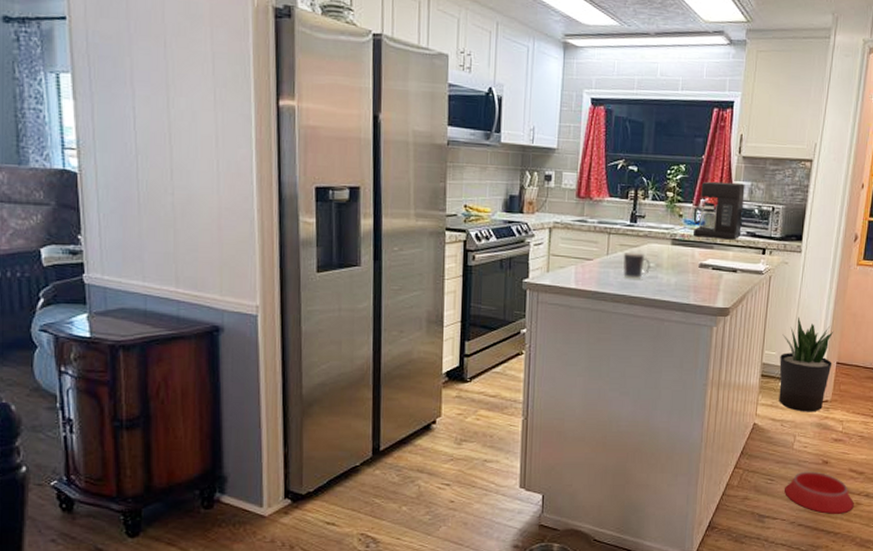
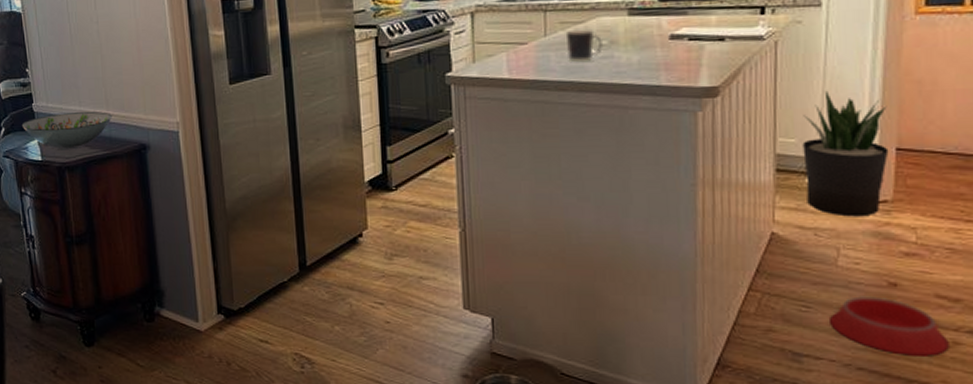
decorative bowl: none [66,287,182,328] -> present [21,112,112,150]

